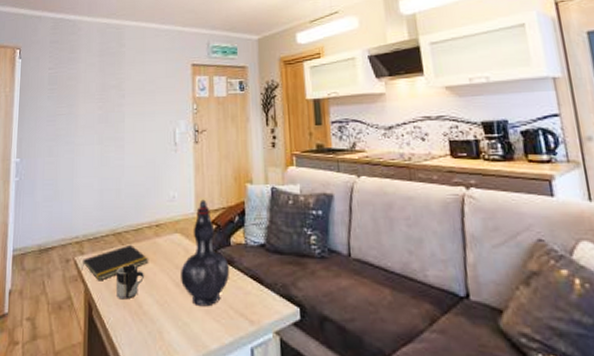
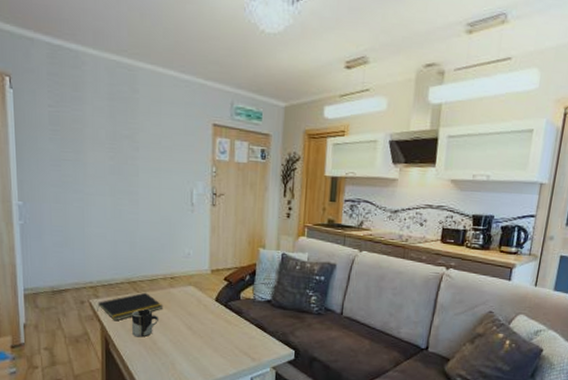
decorative vase: present [181,199,230,307] -> none [193,258,238,346]

